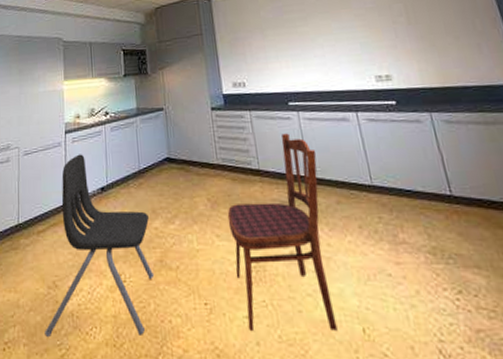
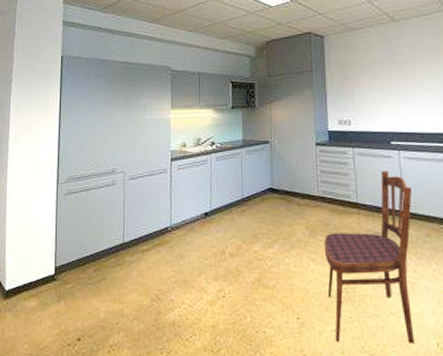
dining chair: present [45,154,155,337] -> none [147,181,252,343]

